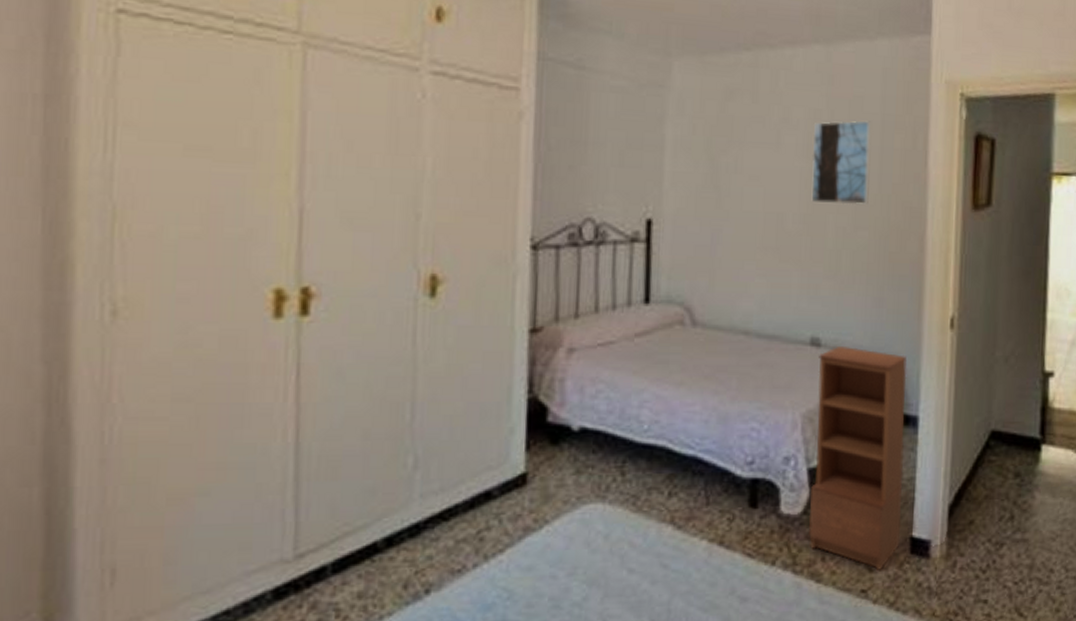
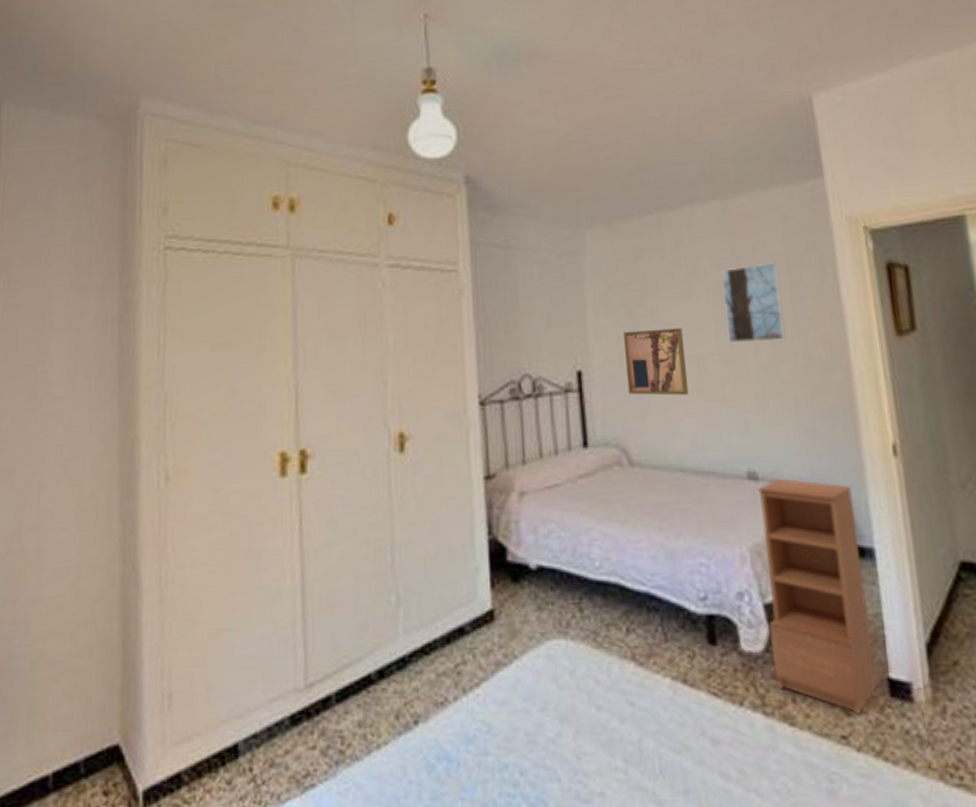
wall art: none [700,180,765,254] -> present [623,328,689,396]

